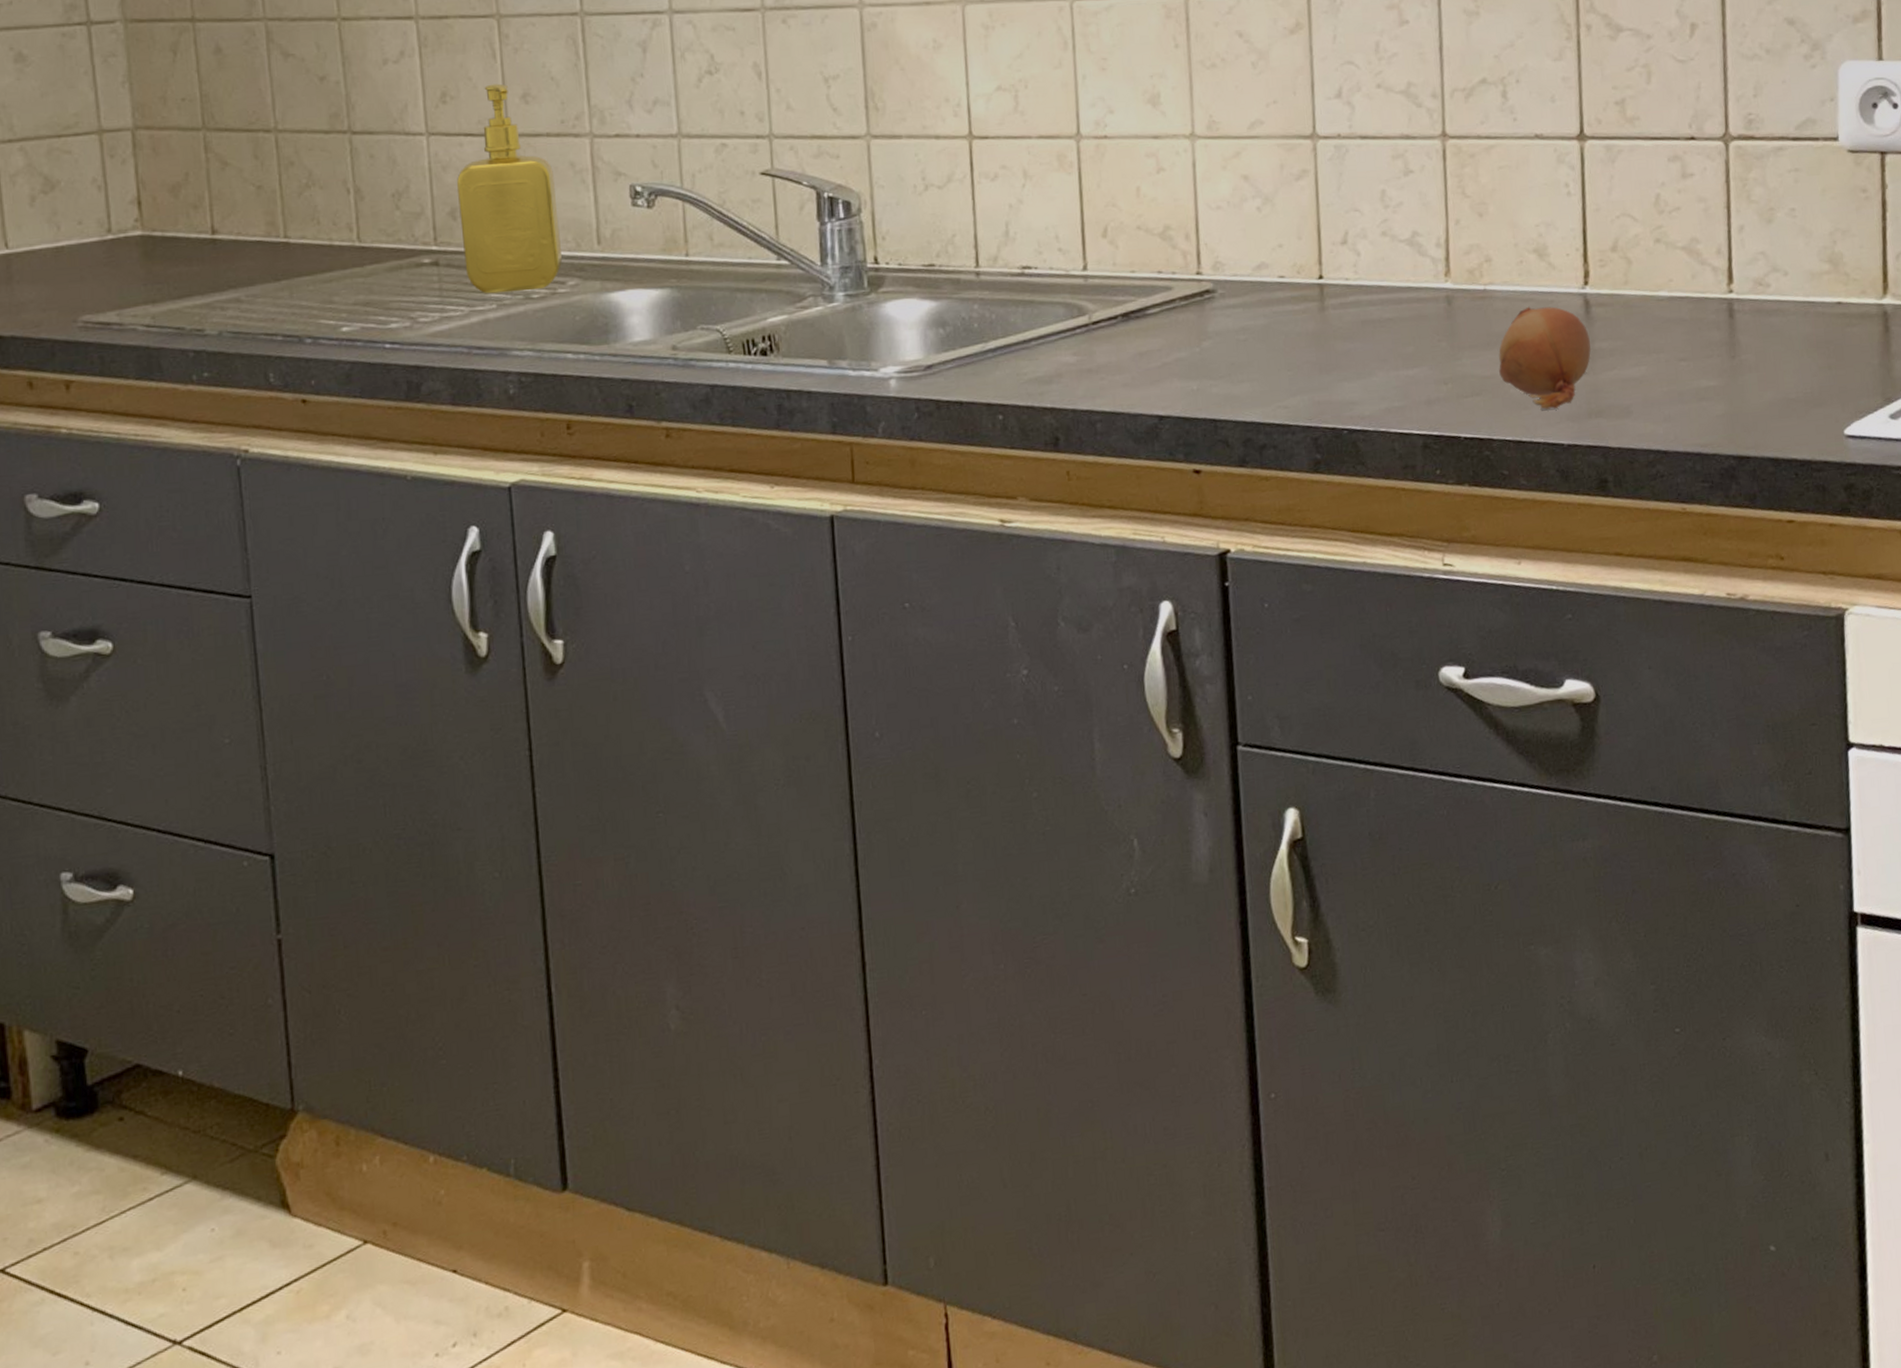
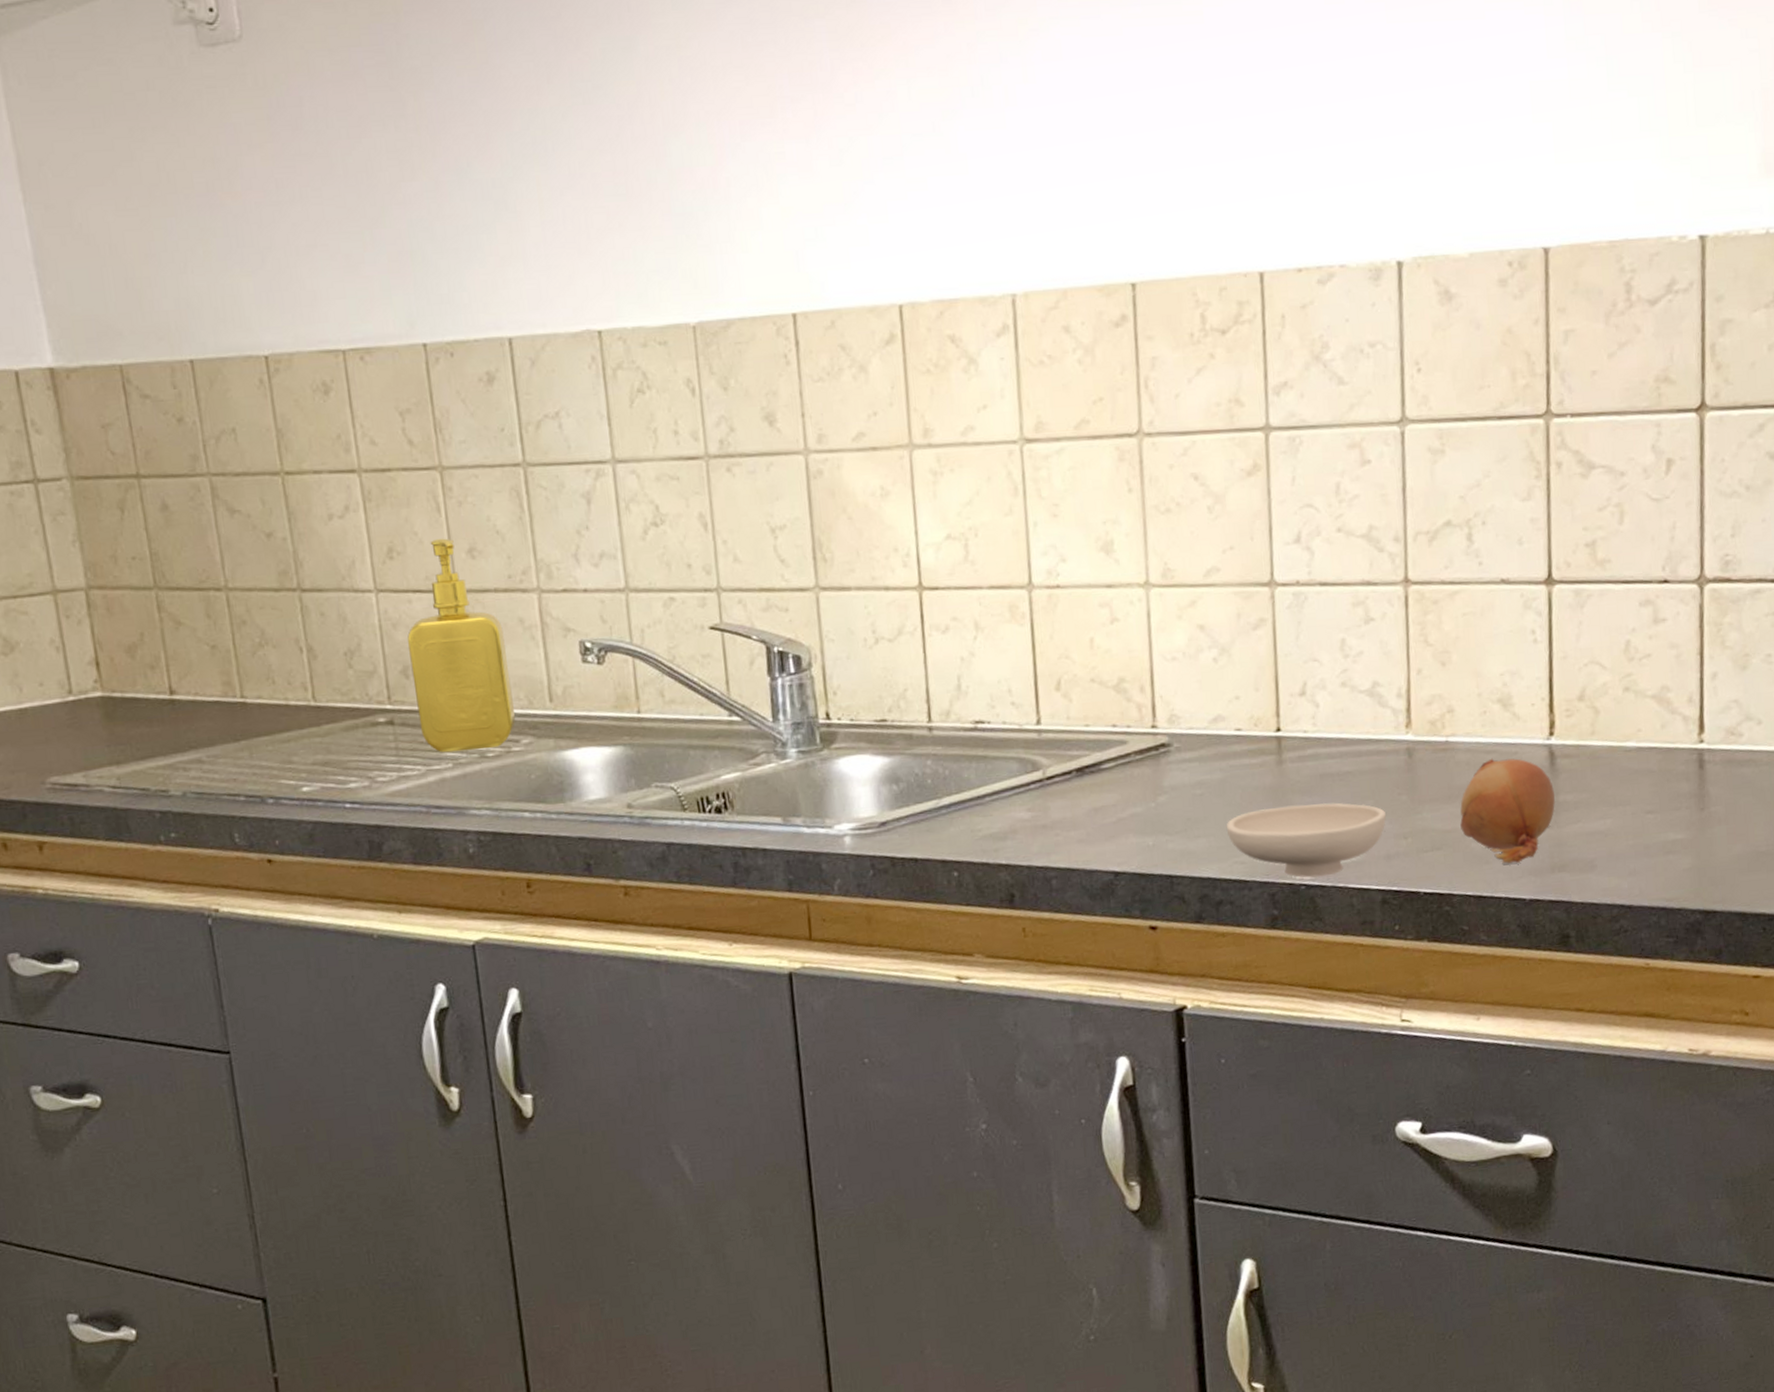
bowl: none [1269,348,1427,423] -> present [1226,802,1386,878]

